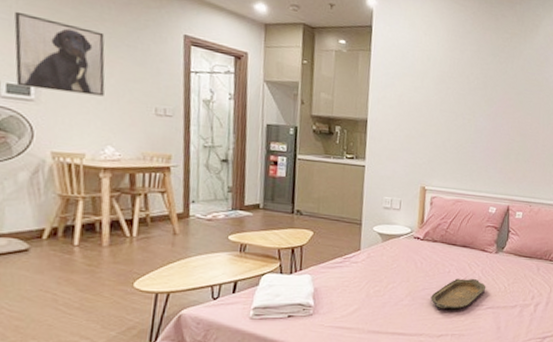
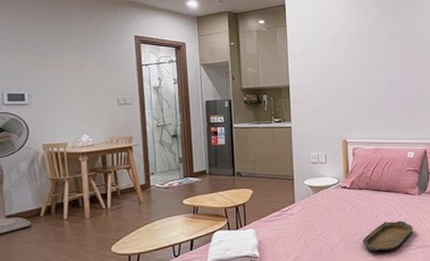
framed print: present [14,11,105,97] -> none [10,36,78,95]

